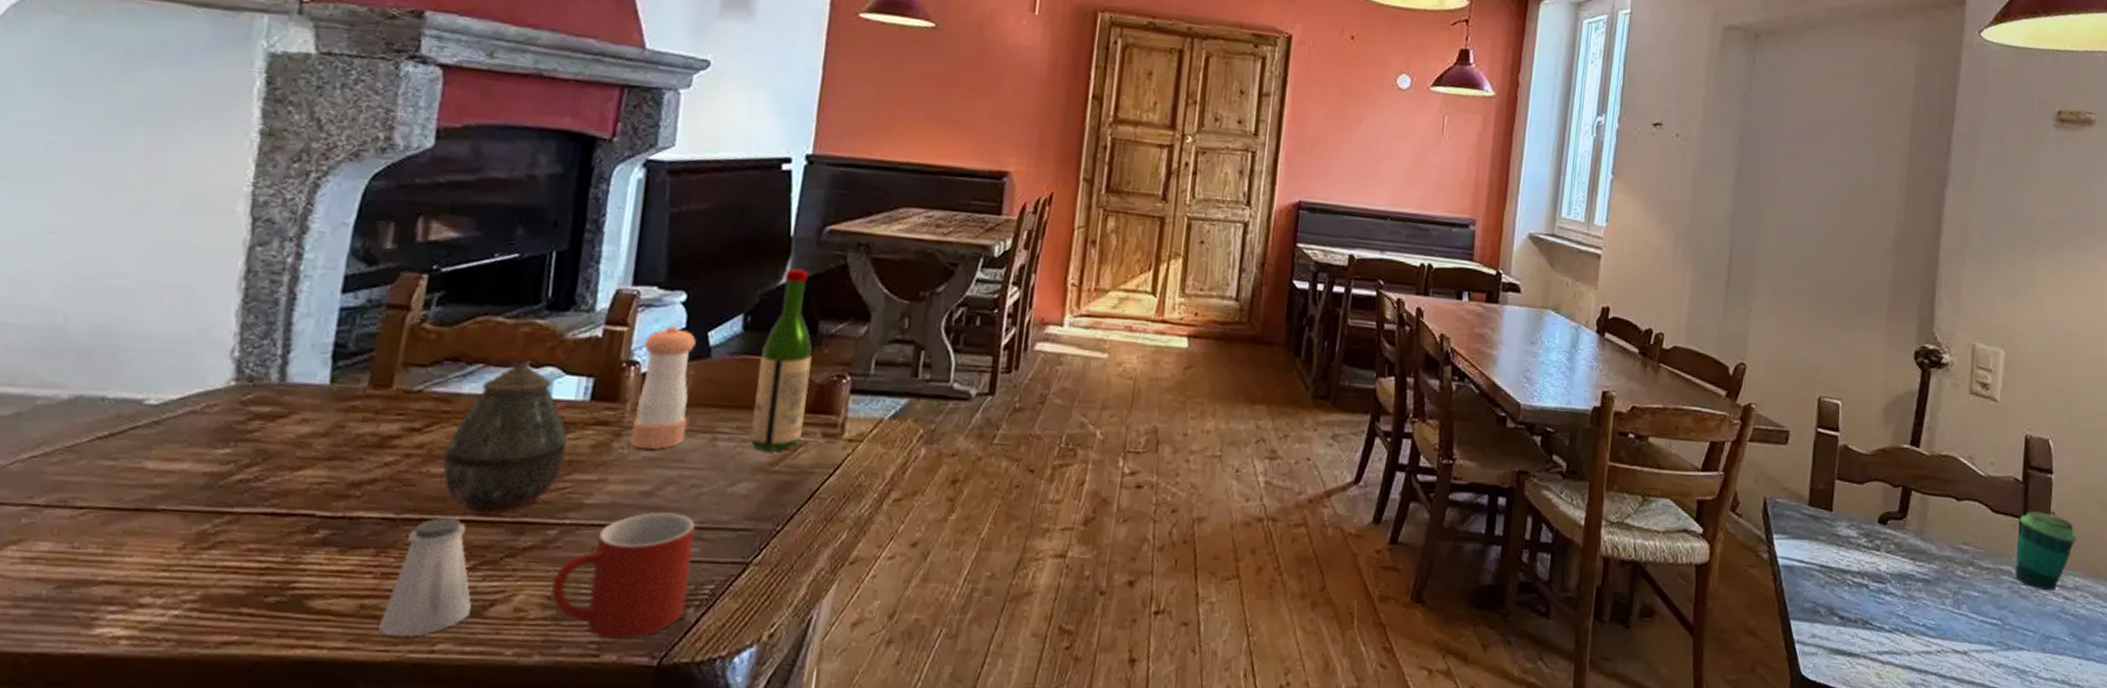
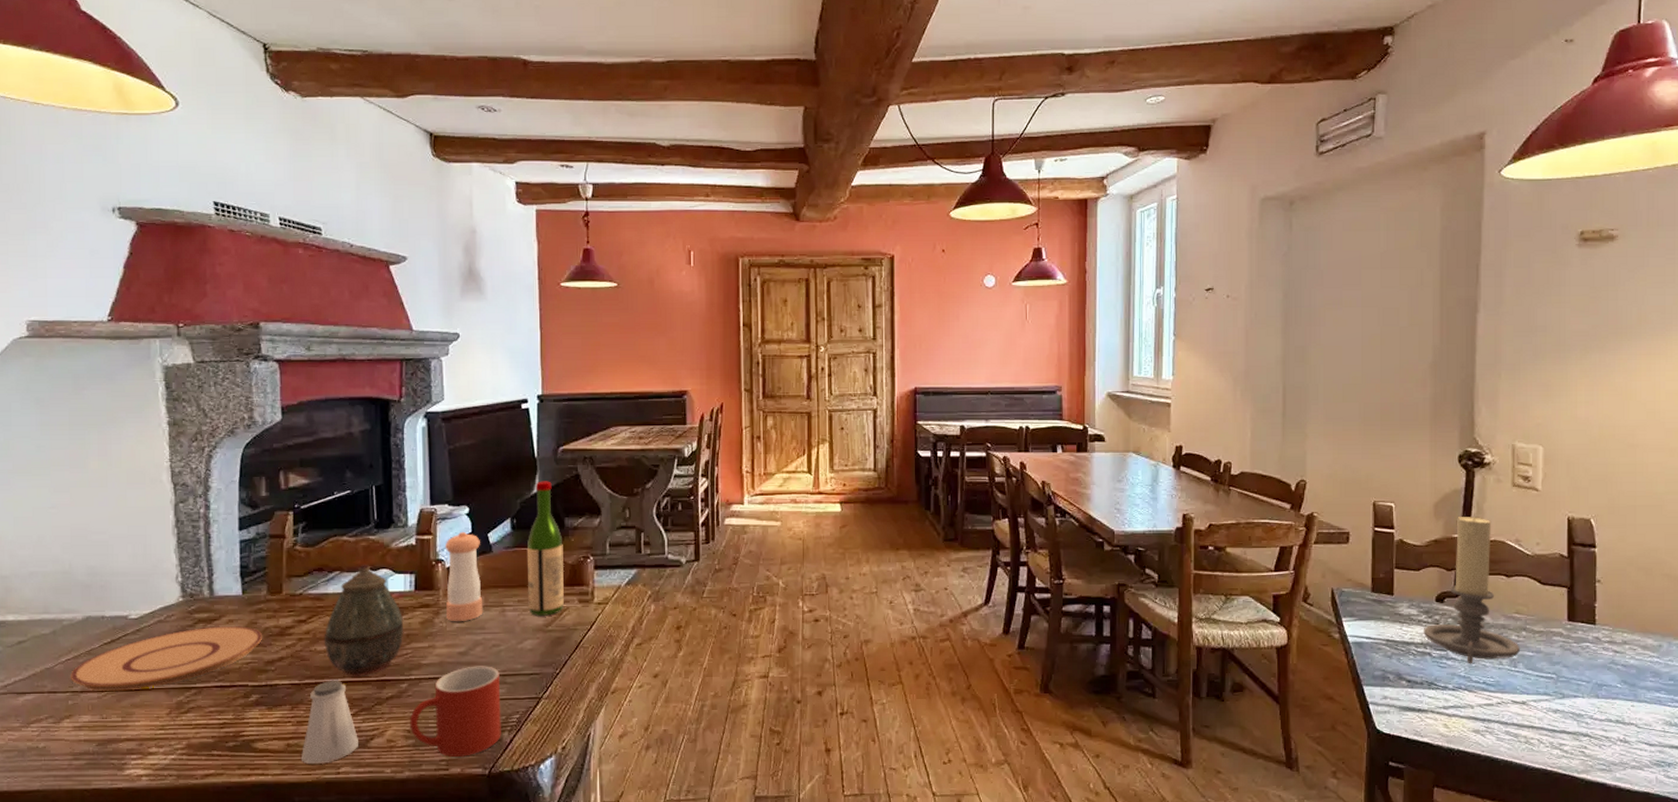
plate: none [30,426,352,510] -> present [69,626,263,692]
candle holder: none [1861,424,1966,602] -> present [1423,516,1521,664]
cup: present [2015,511,2077,591] -> none [1566,581,1623,647]

